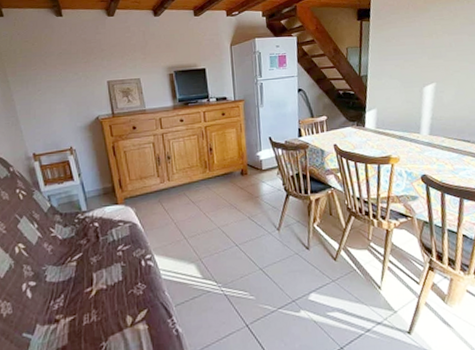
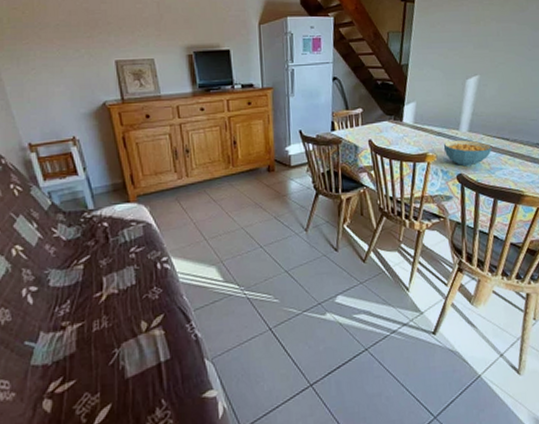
cereal bowl: none [405,143,454,168] -> present [443,140,492,167]

